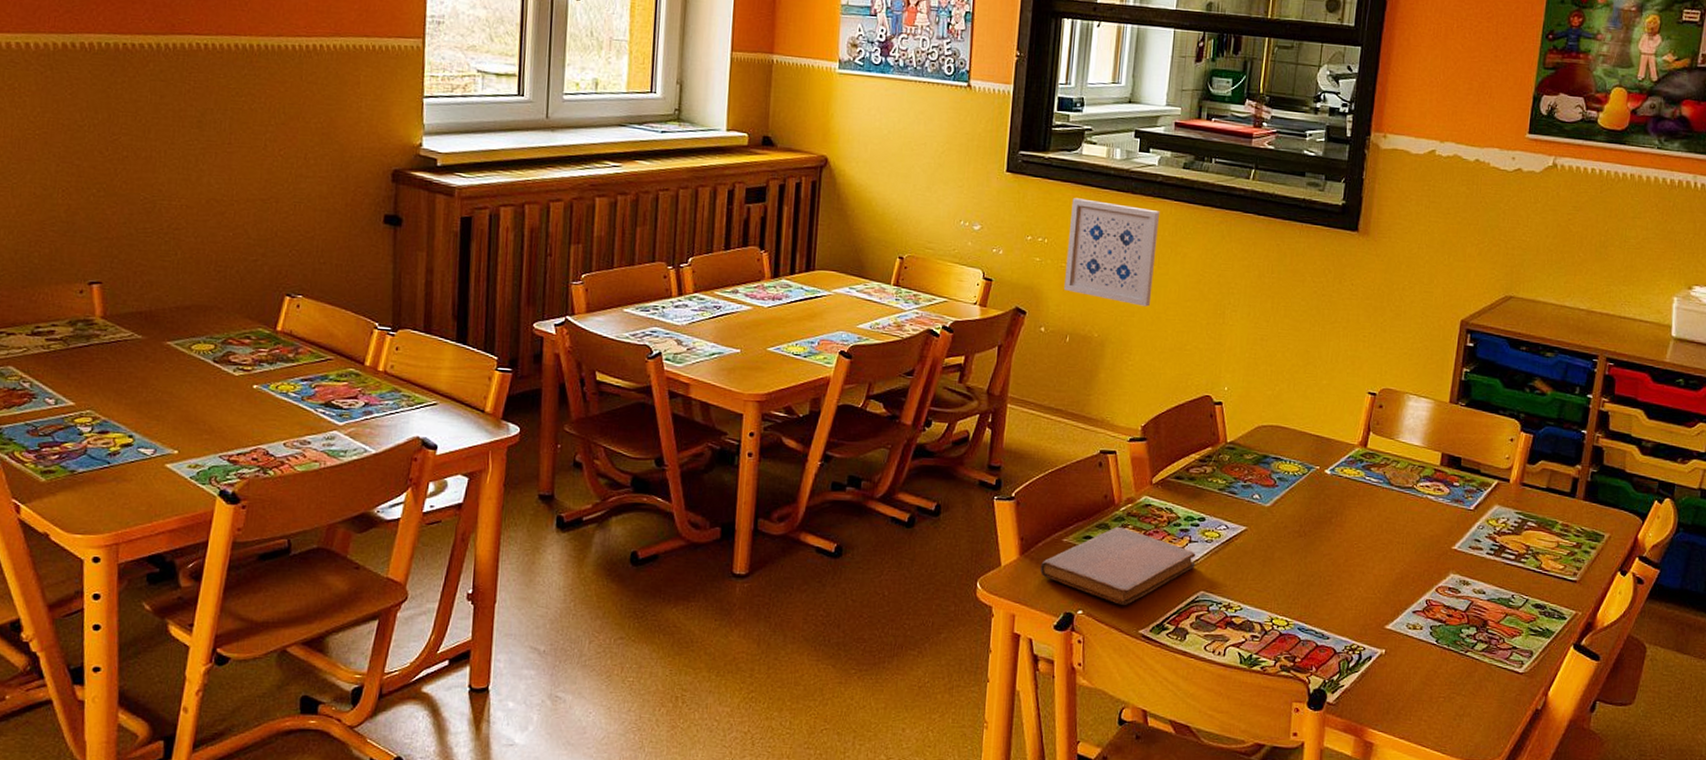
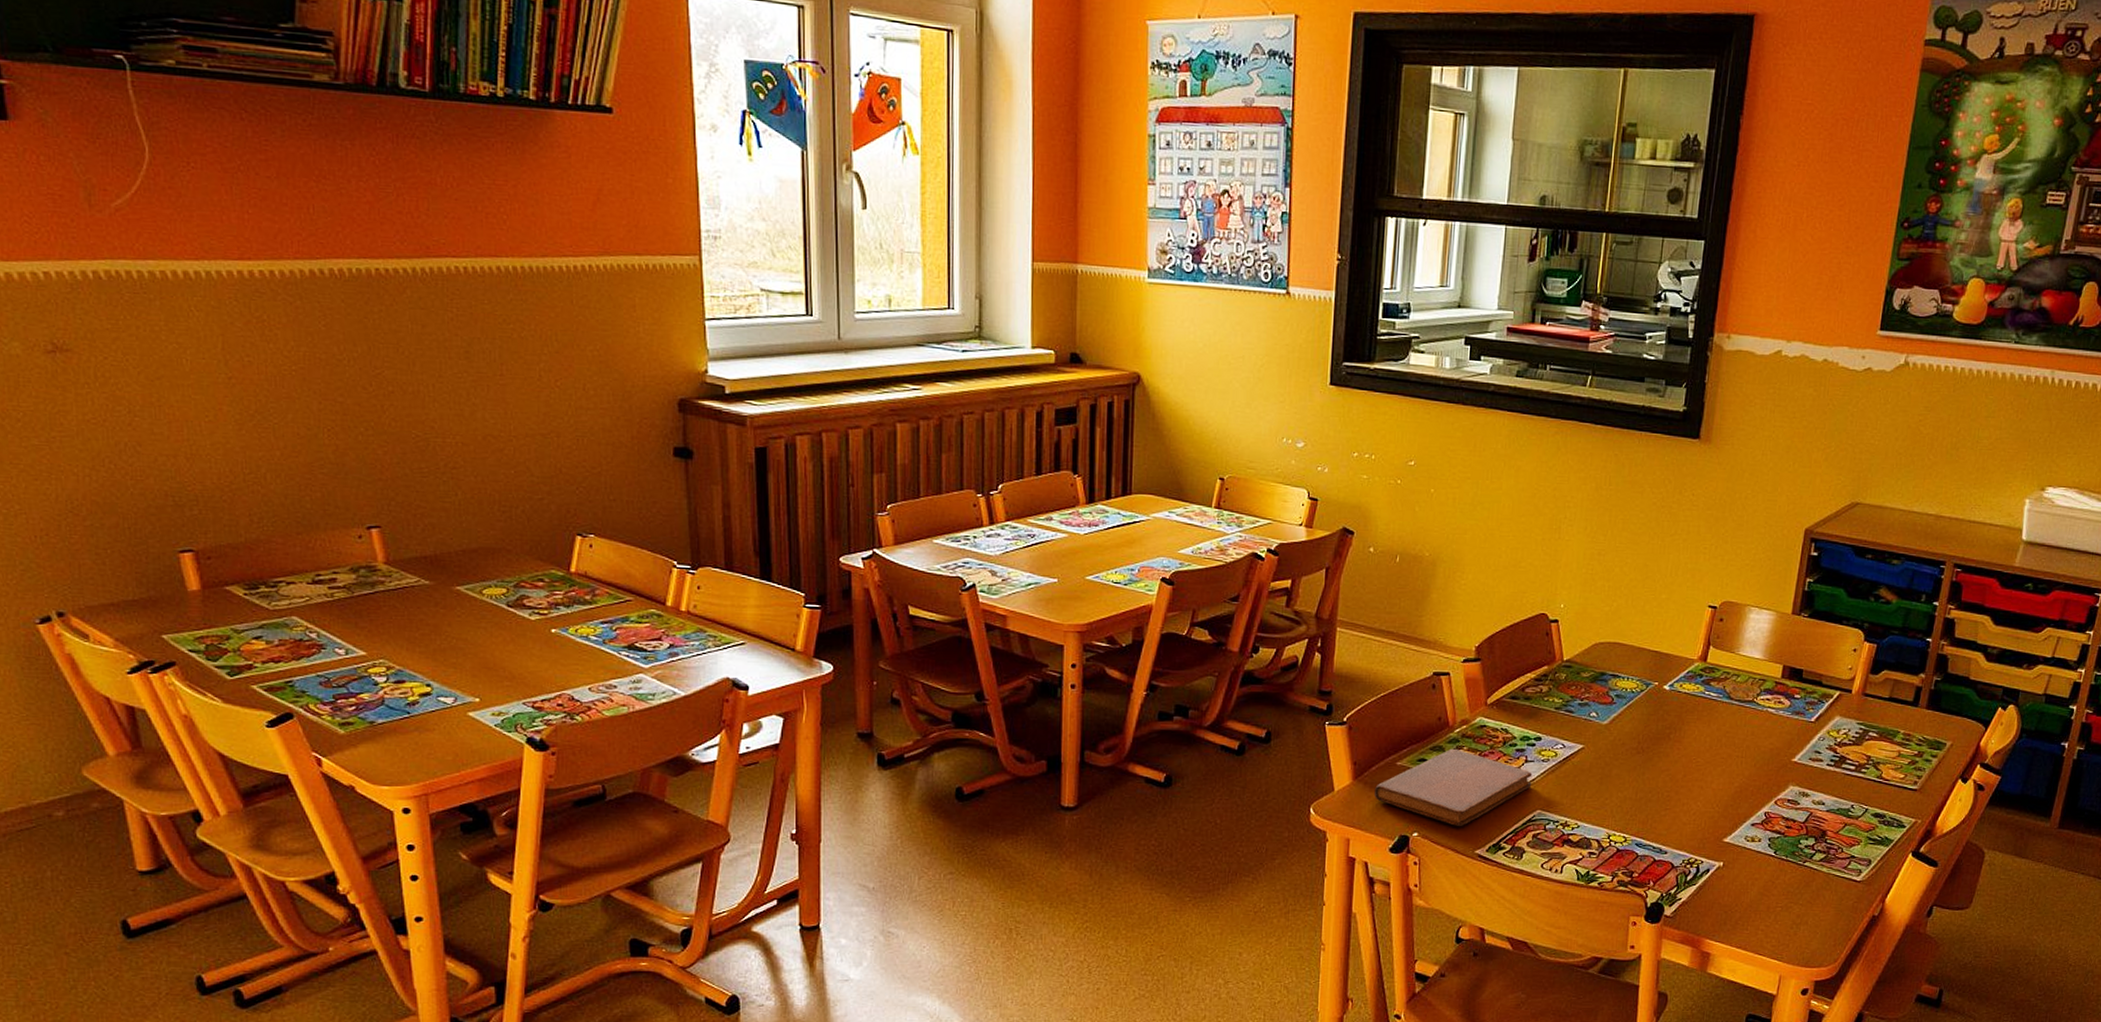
wall art: present [1064,198,1160,307] -> none [1393,411,1493,523]

